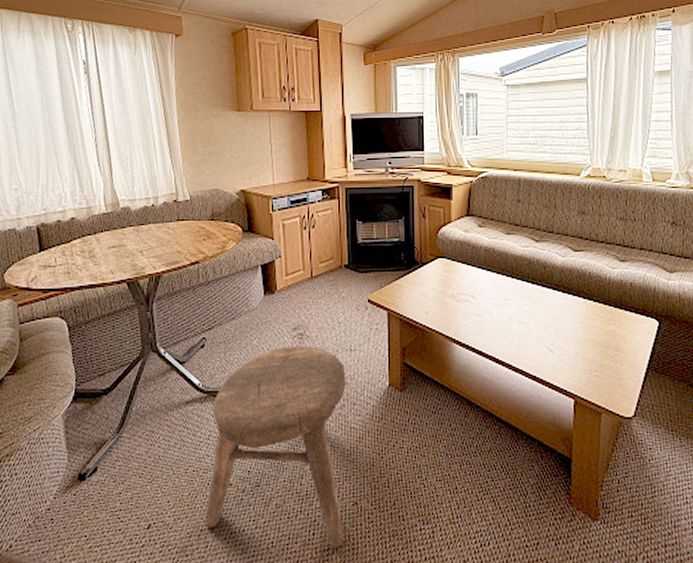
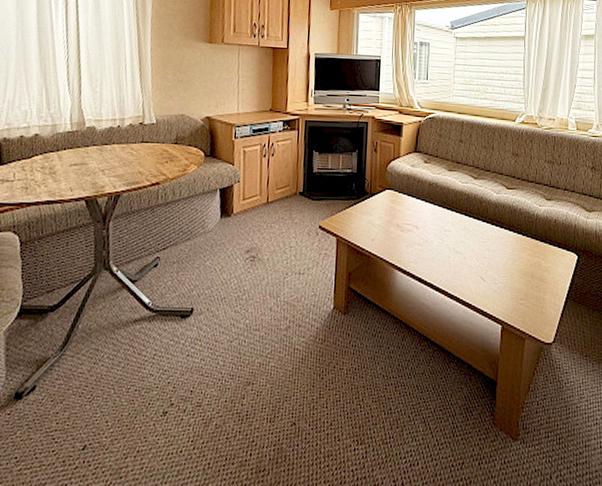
stool: present [206,346,346,548] -> none [143,268,294,468]

